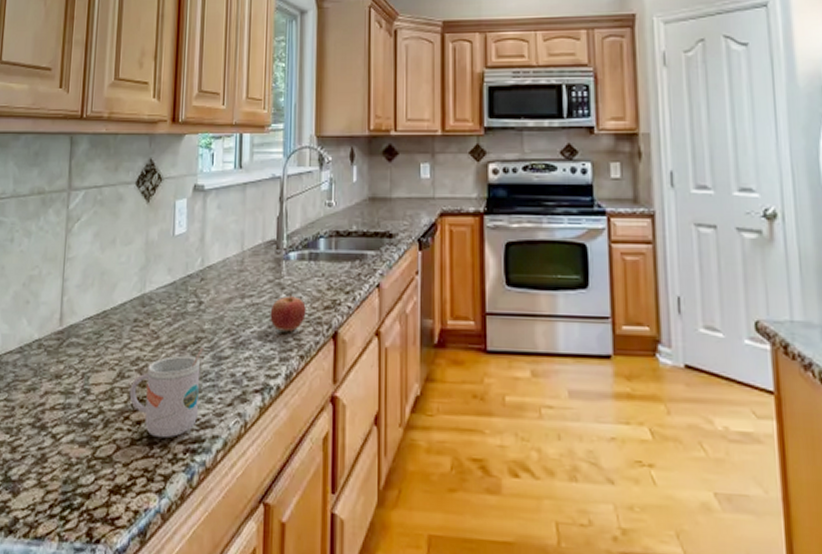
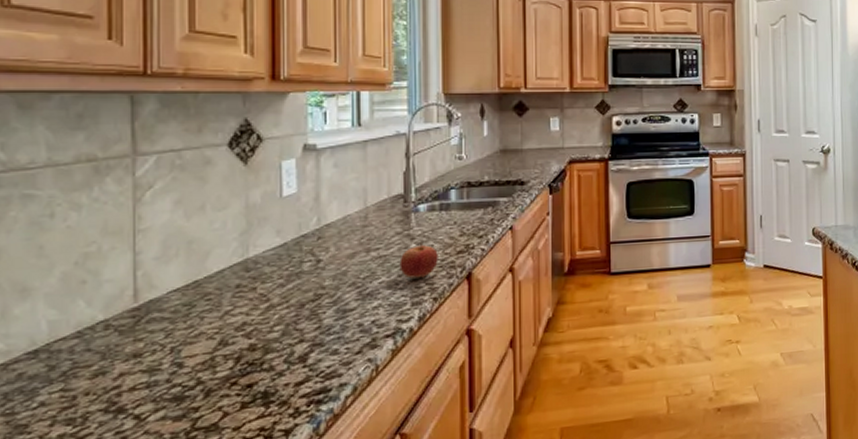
mug: present [129,347,204,438] -> none [236,303,326,397]

